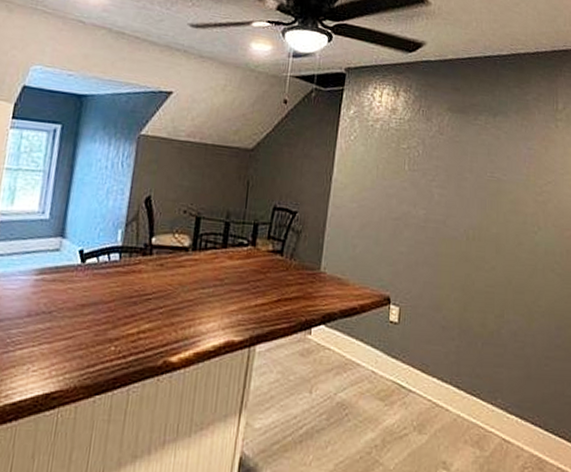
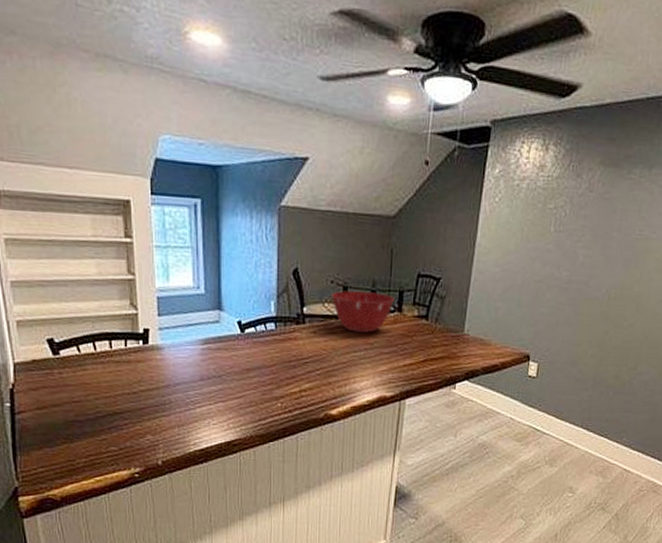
mixing bowl: none [183,221,249,269] -> present [331,291,394,334]

